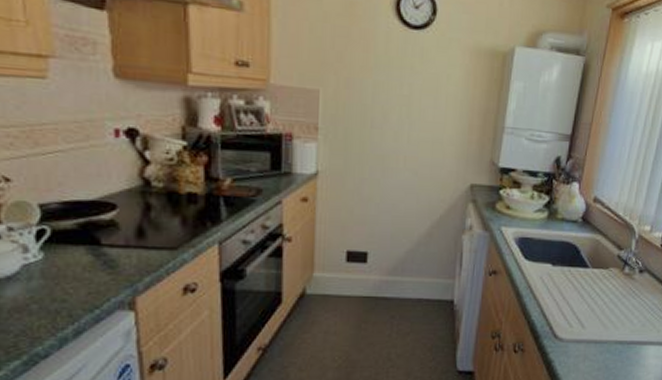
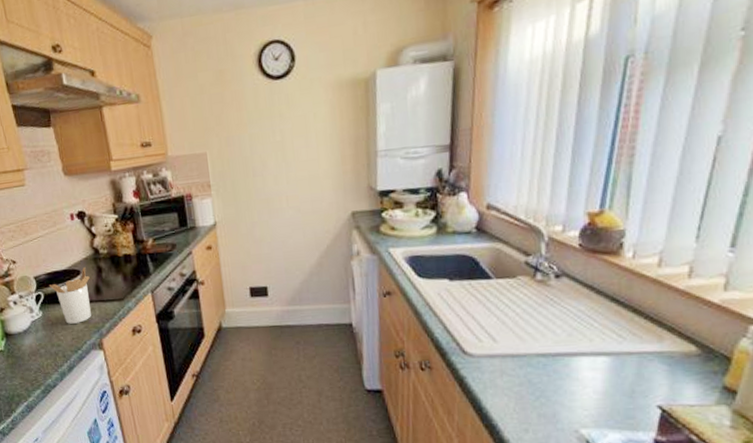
utensil holder: none [62,201,130,273] -> present [49,267,92,324]

